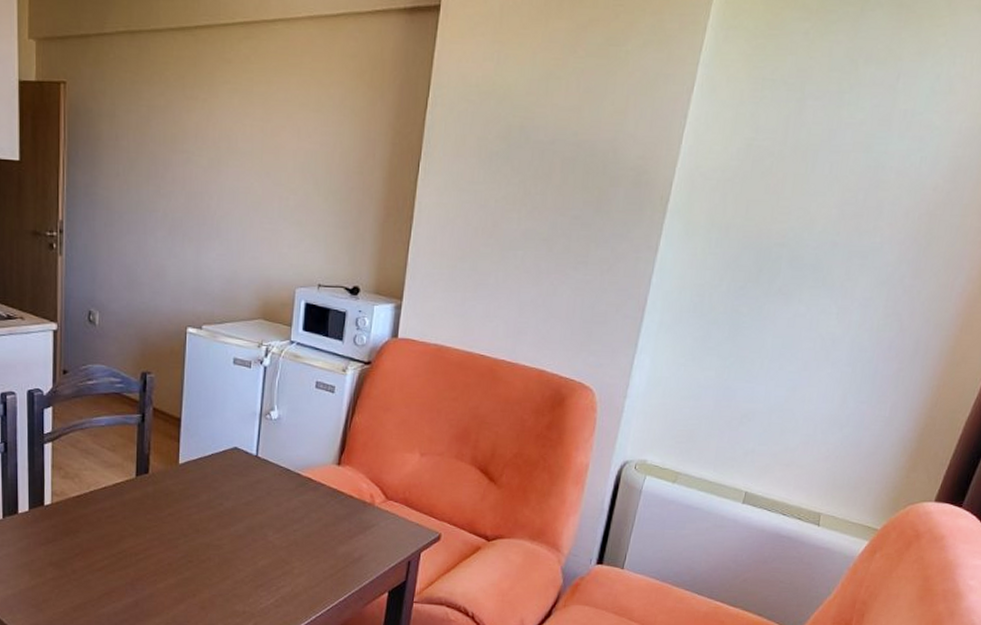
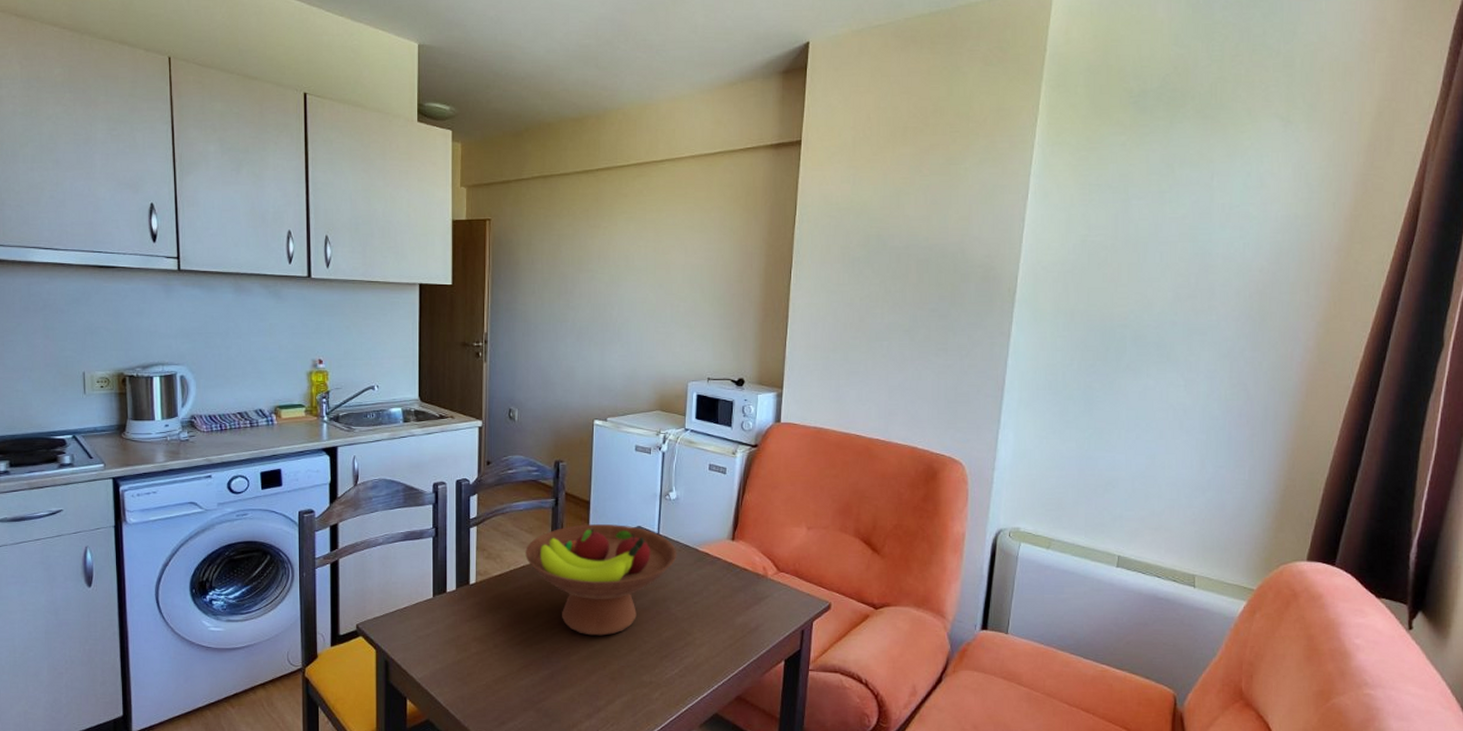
fruit bowl: none [107,443,277,563] -> present [525,524,677,636]

